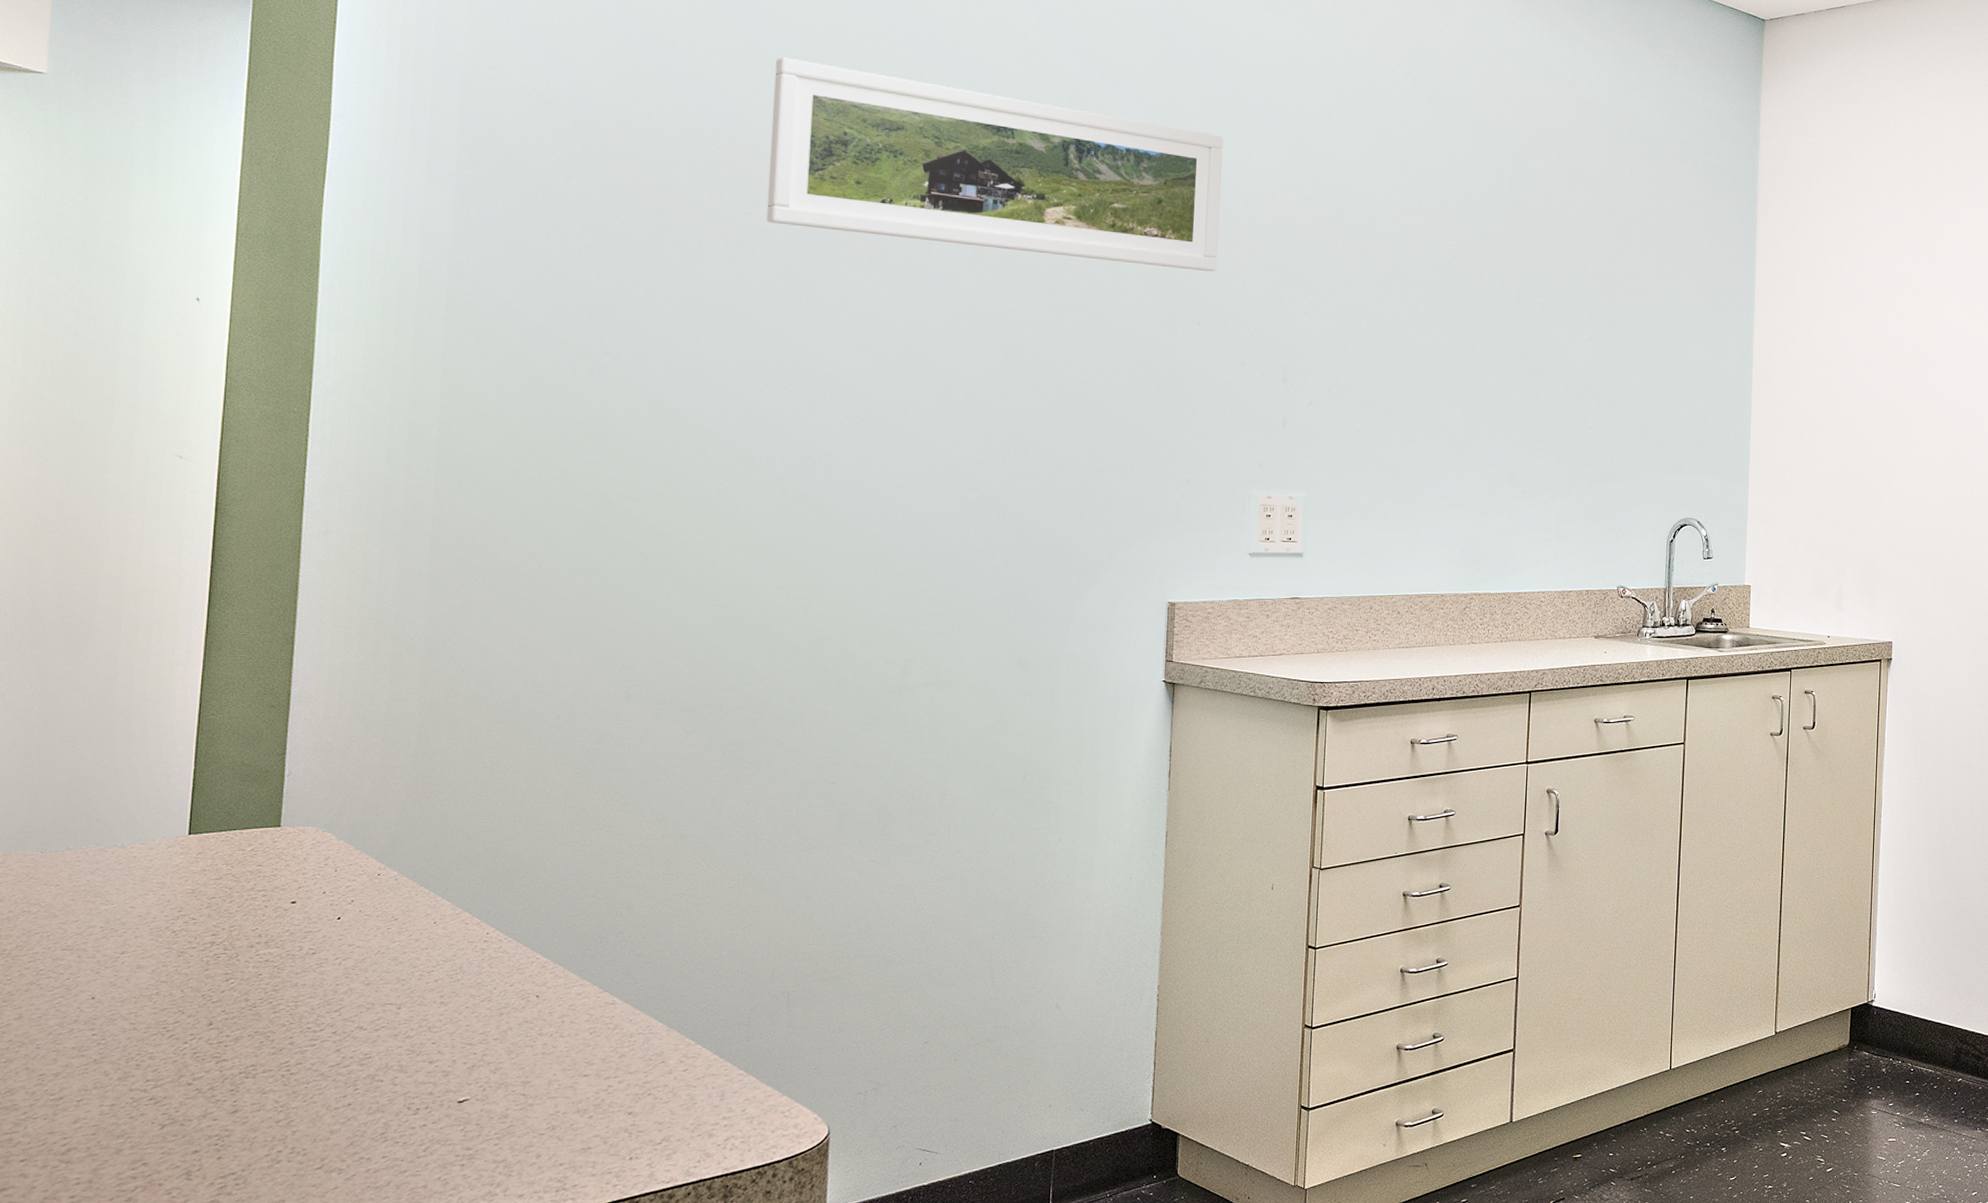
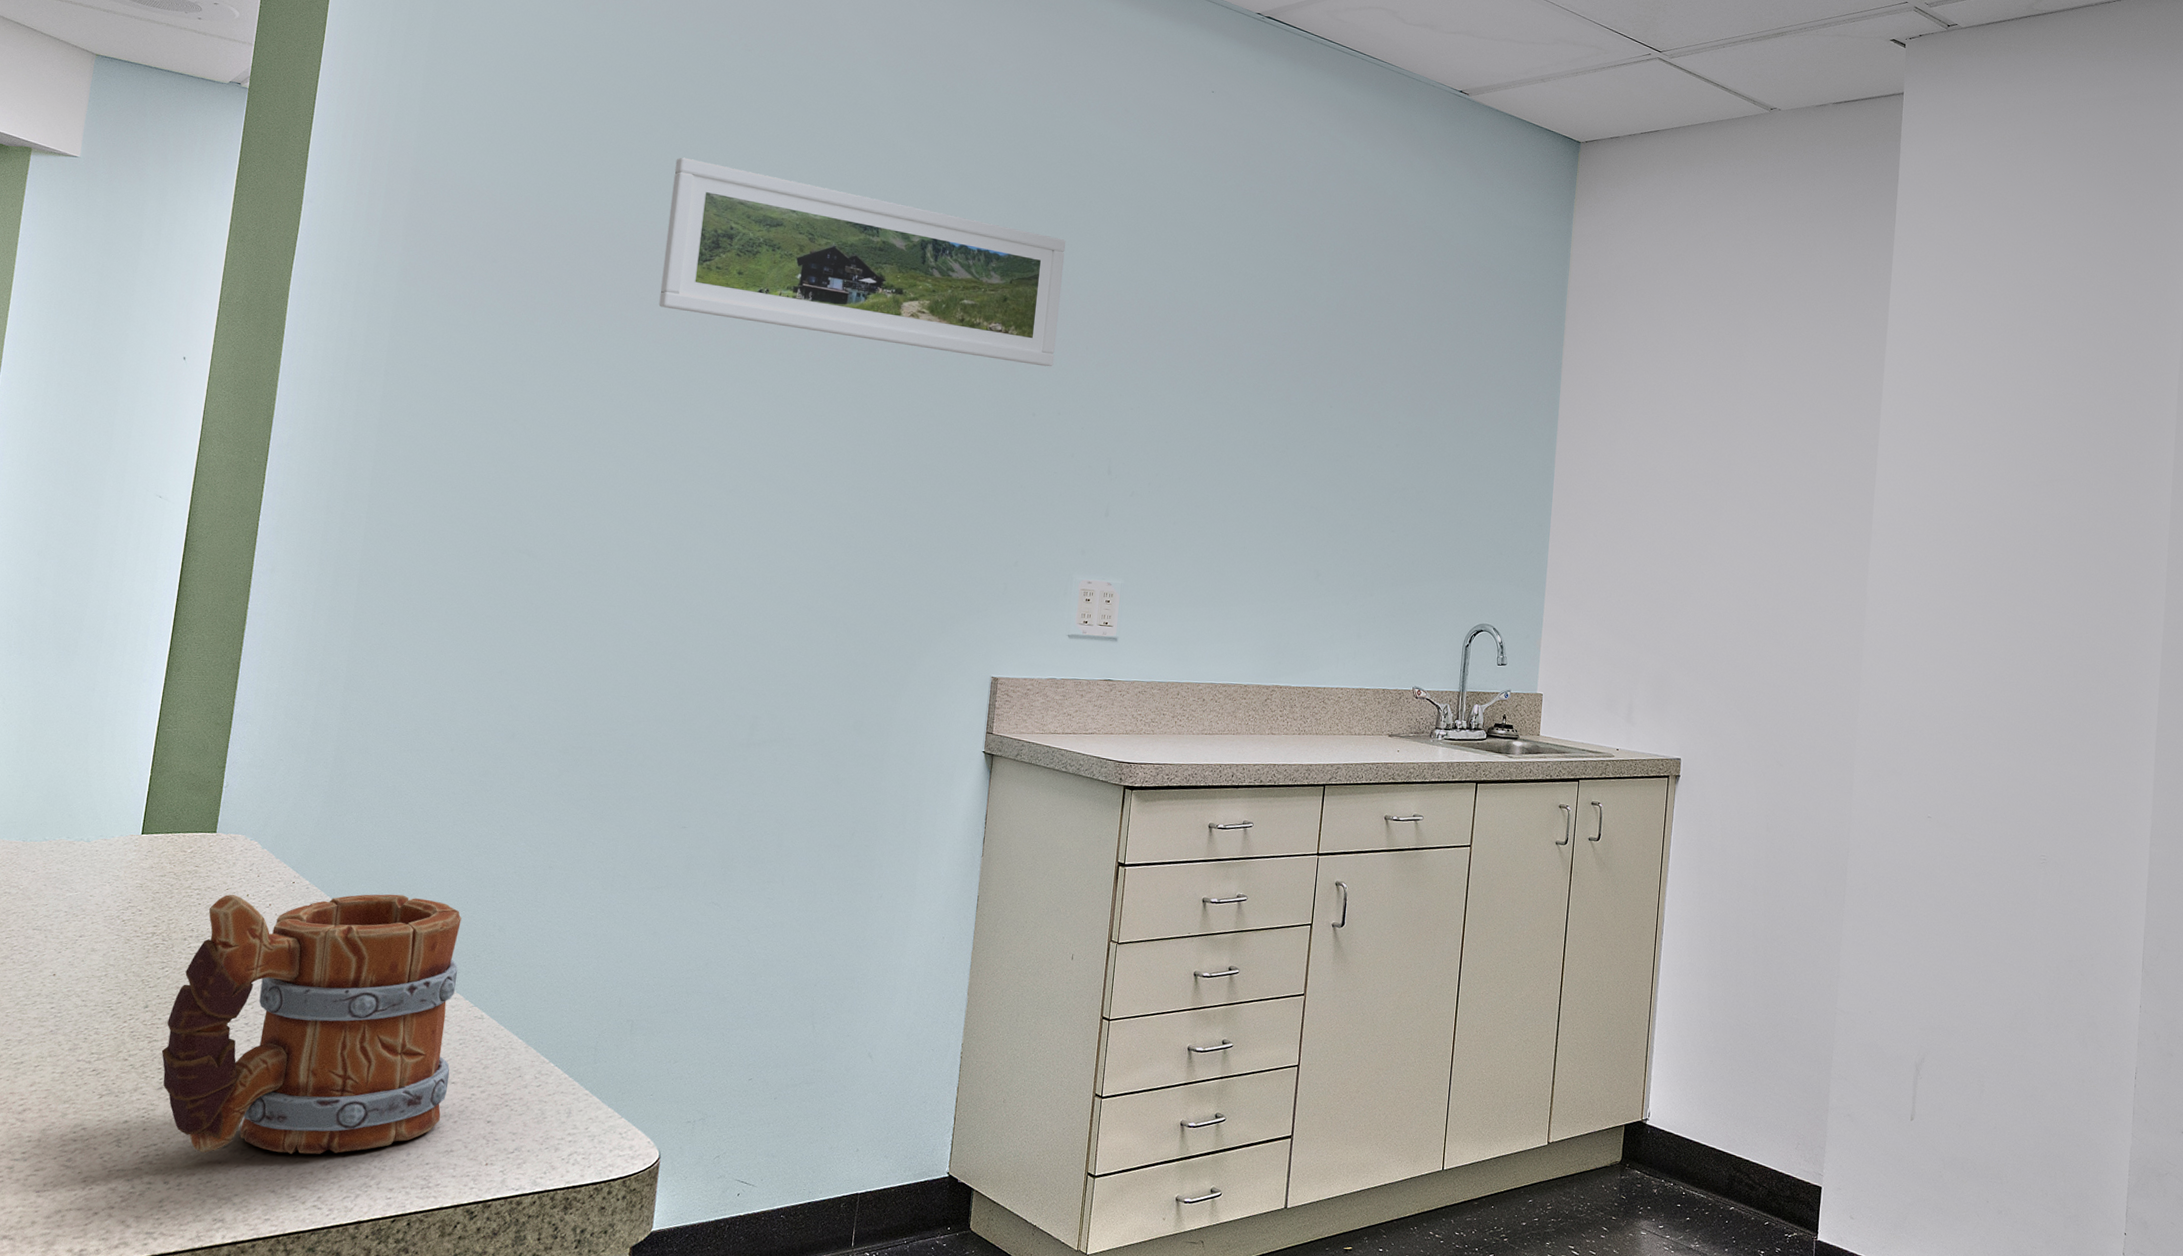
mug: none [233,878,583,1177] -> present [161,894,462,1155]

